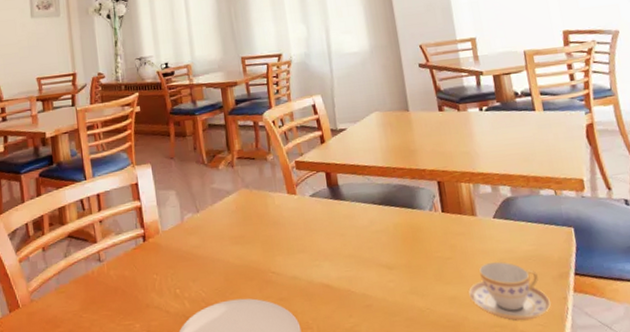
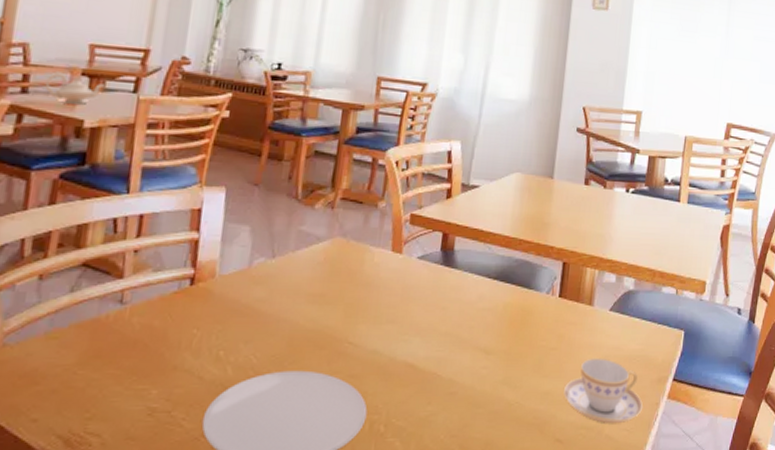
teapot: none [15,101,54,124] -> present [44,71,106,106]

